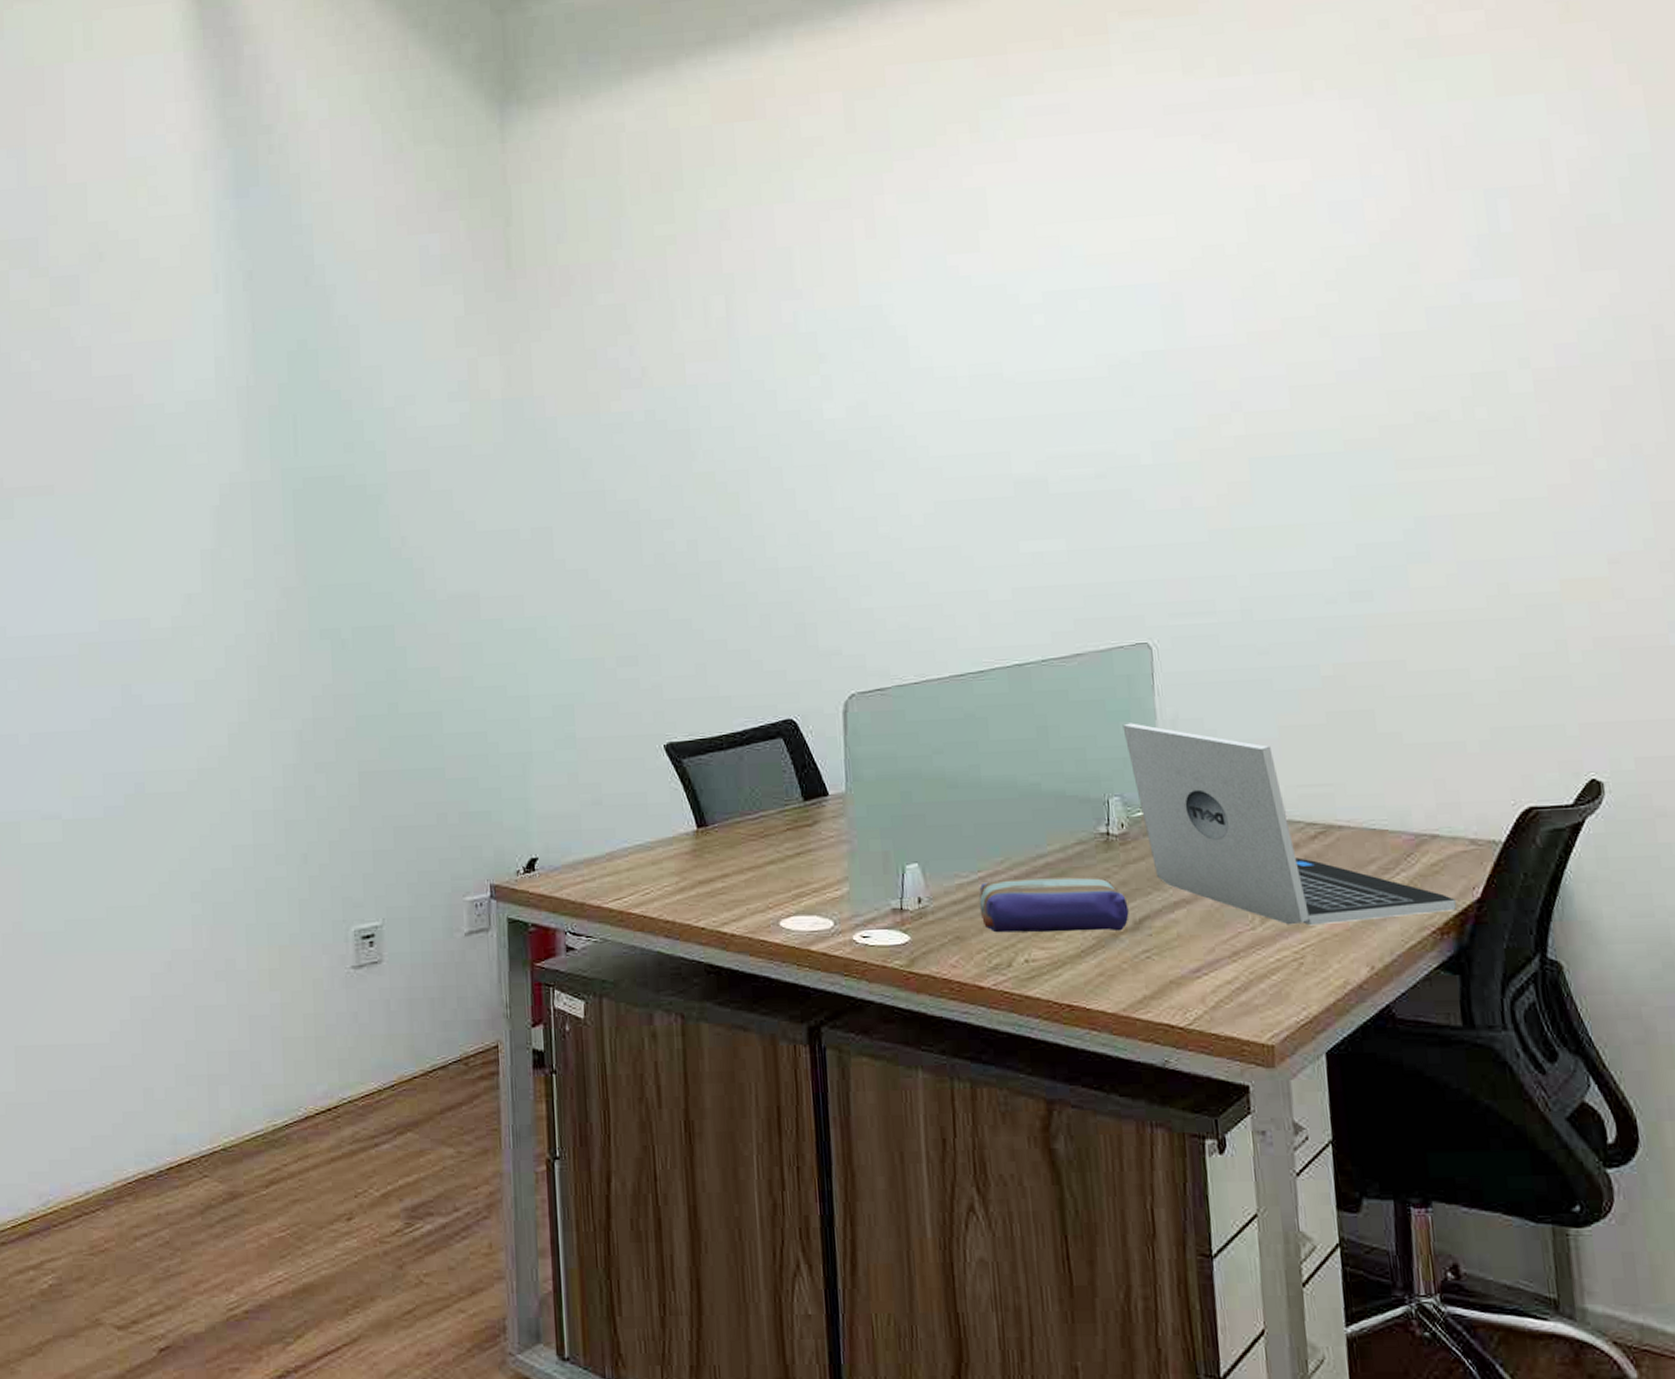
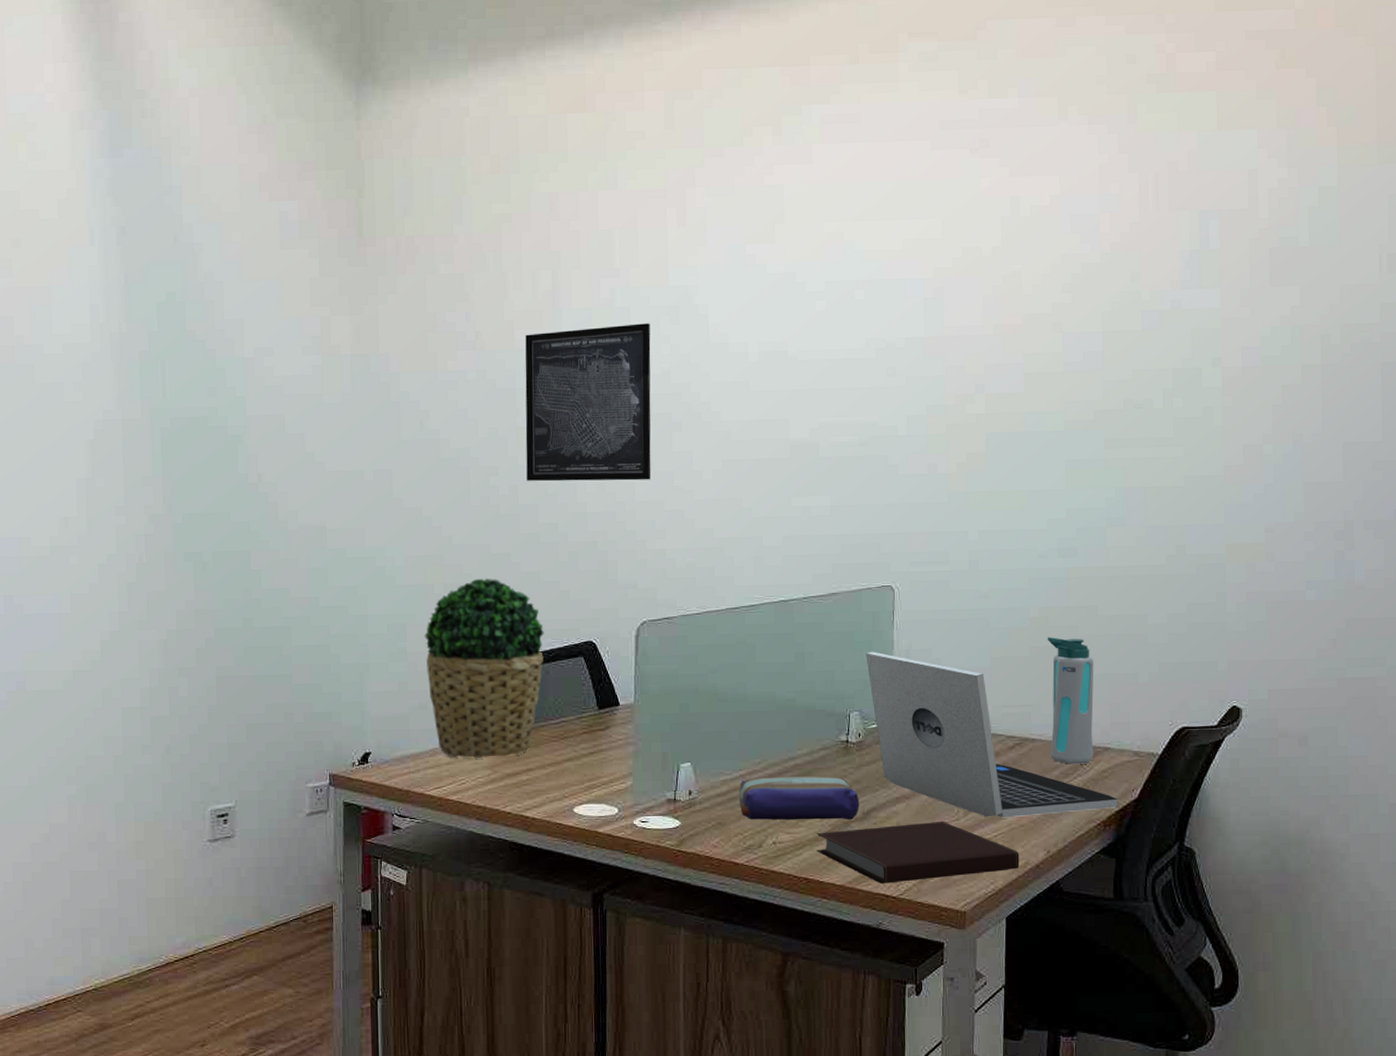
potted plant: none [596,649,736,863] -> present [425,579,544,759]
wall art: none [698,349,852,534] -> present [525,323,651,482]
notebook: none [1078,930,1337,1011] -> present [816,821,1020,884]
water bottle: none [1345,699,1419,857] -> present [1047,637,1094,764]

